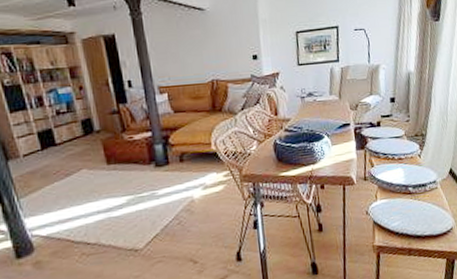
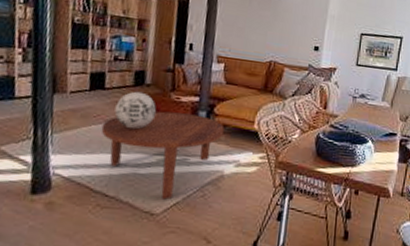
coffee table: none [64,149,184,235] -> present [101,111,224,200]
decorative sphere: none [72,139,114,178] -> present [114,91,157,130]

